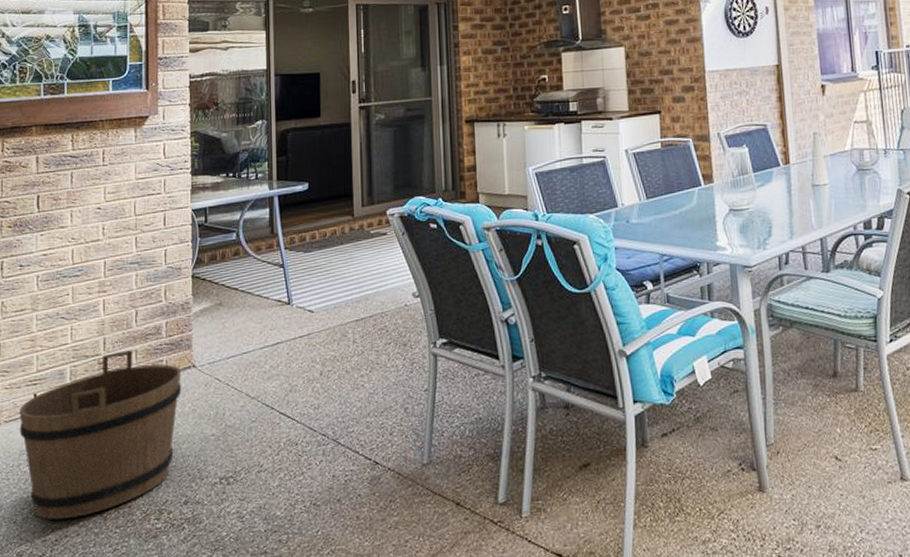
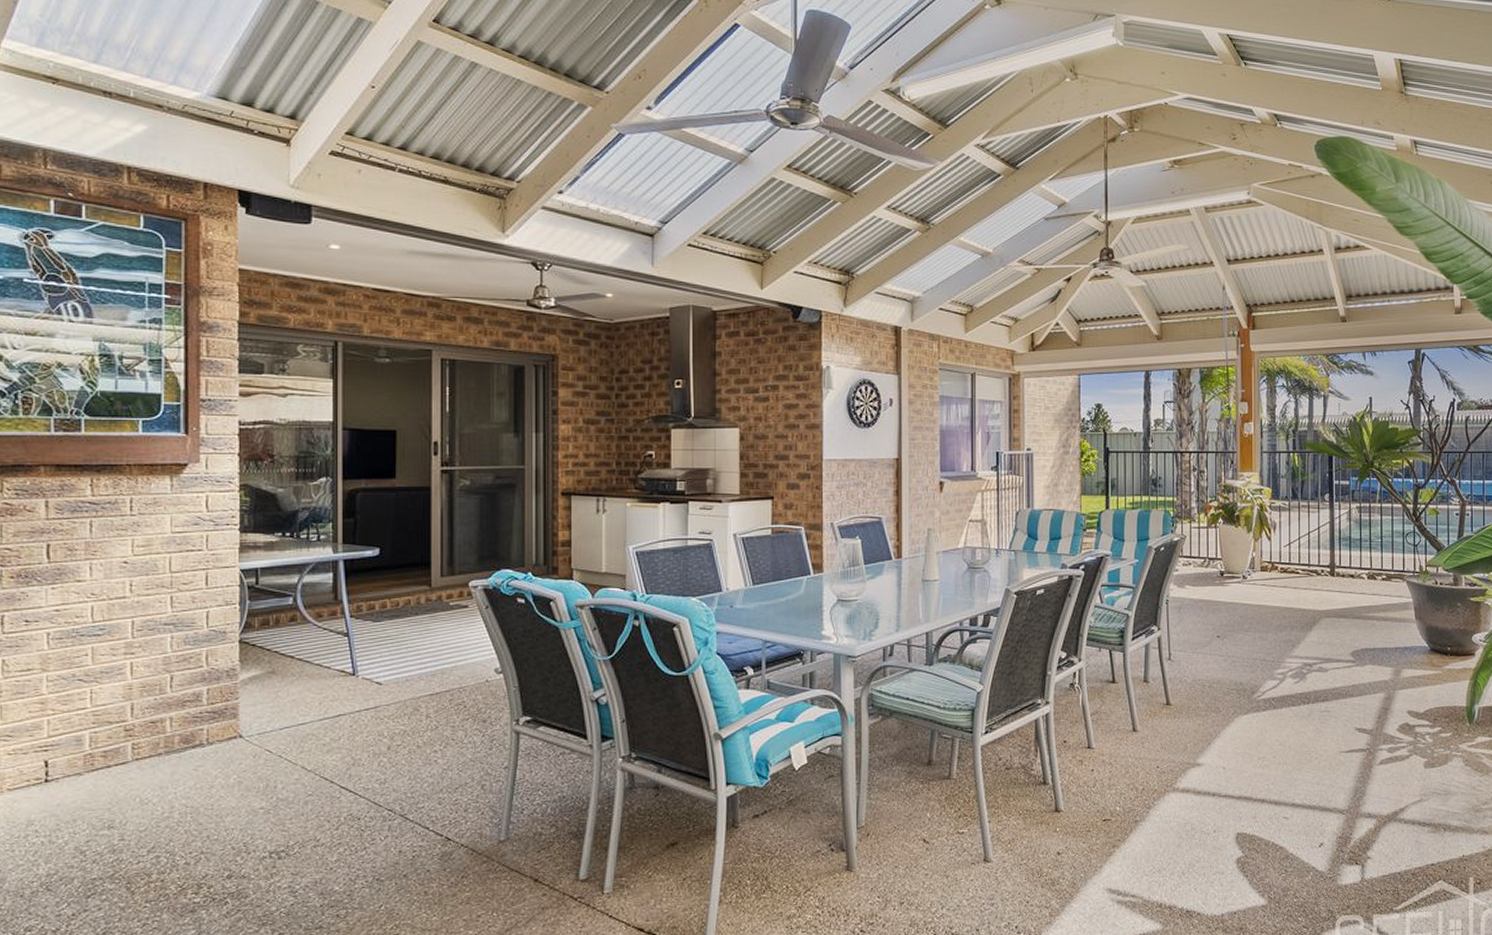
bucket: present [19,350,182,520] -> none [26,717,226,894]

